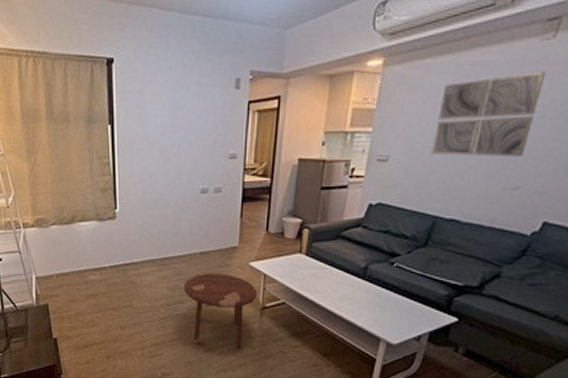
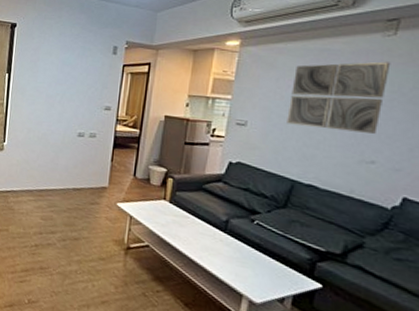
side table: present [183,273,258,349] -> none [55,208,124,286]

